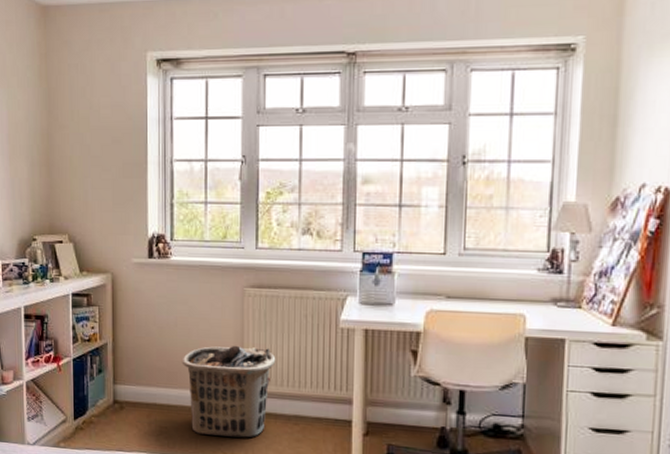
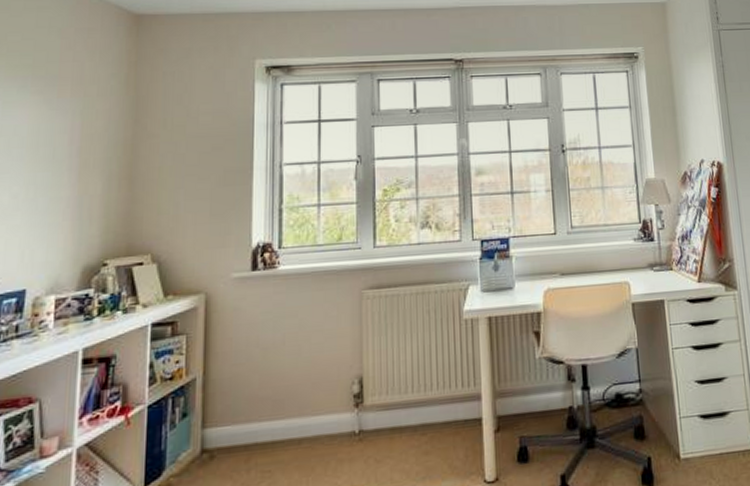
clothes hamper: present [182,345,276,438] -> none [290,353,399,471]

